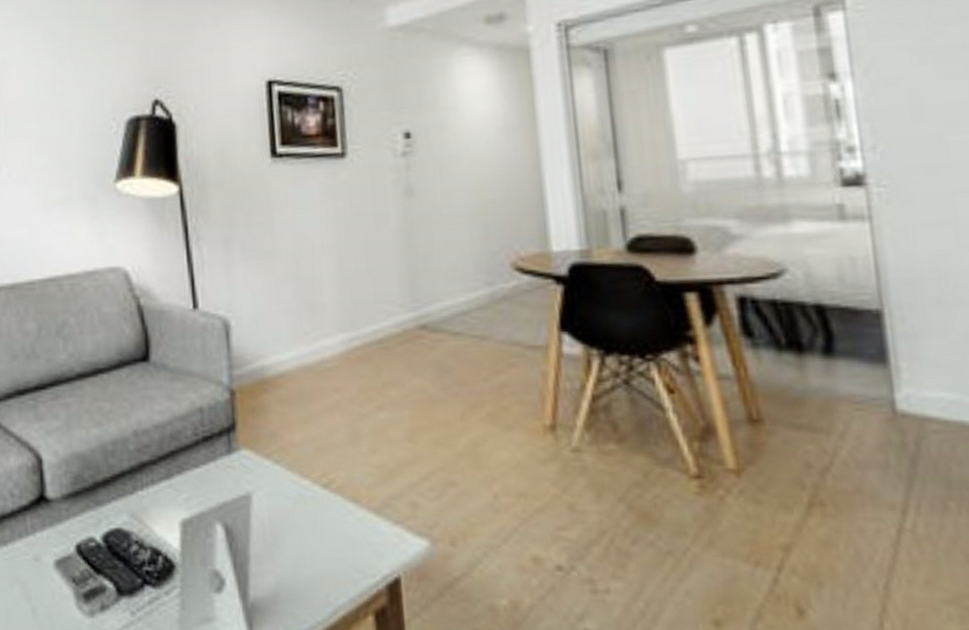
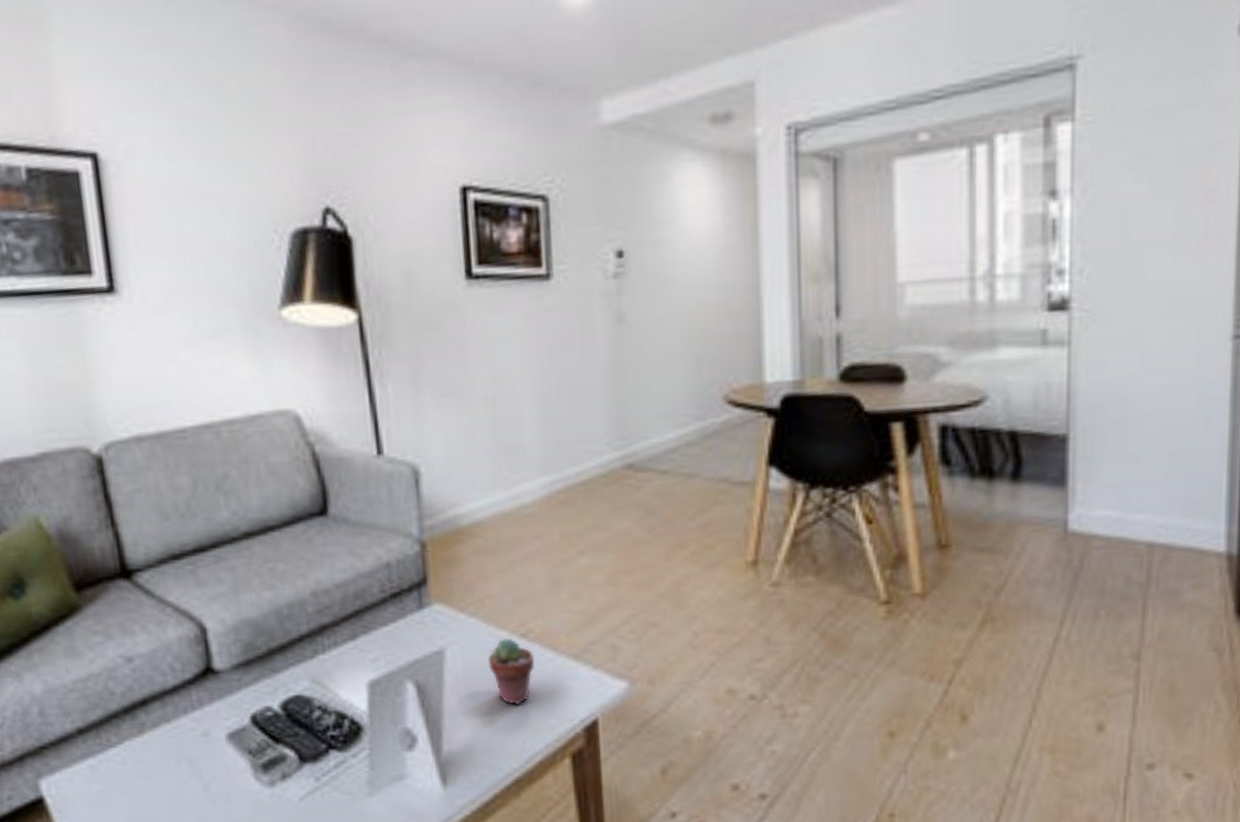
potted succulent: none [292,486,336,556] -> present [488,637,534,706]

